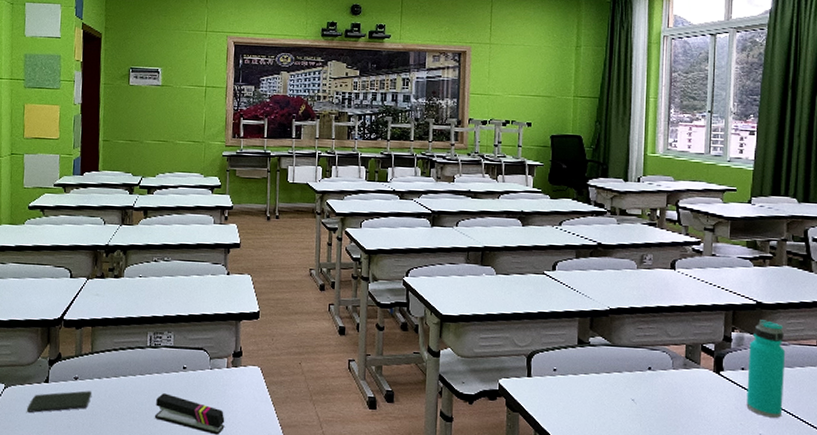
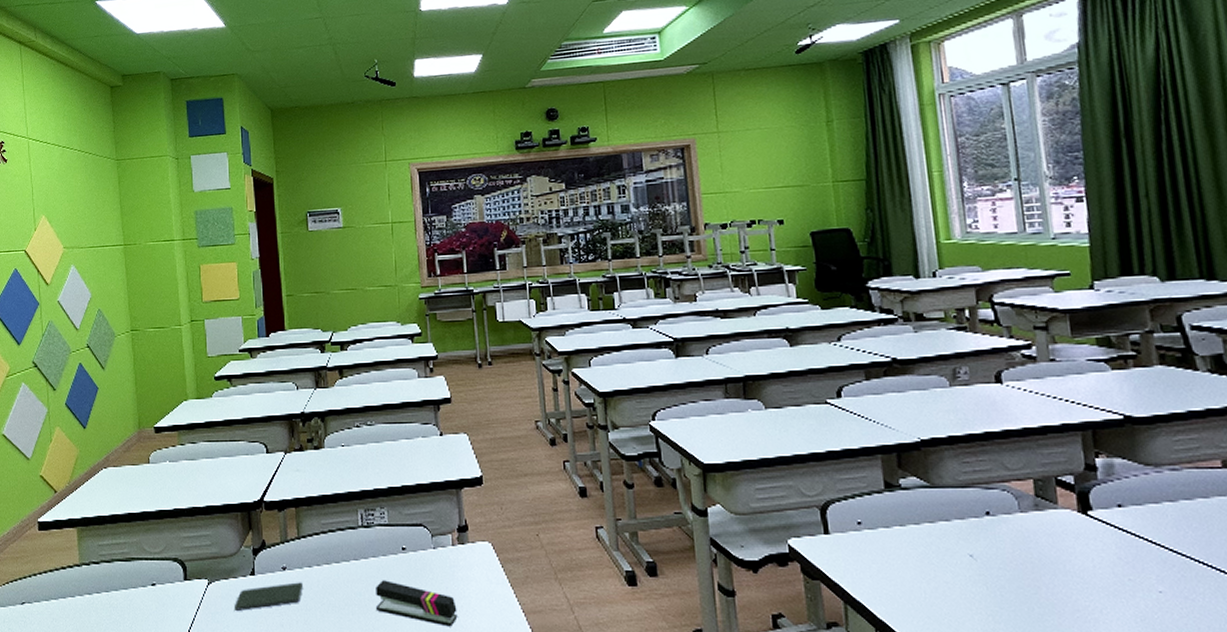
water bottle: present [746,320,786,418] -> none [1123,439,1188,569]

